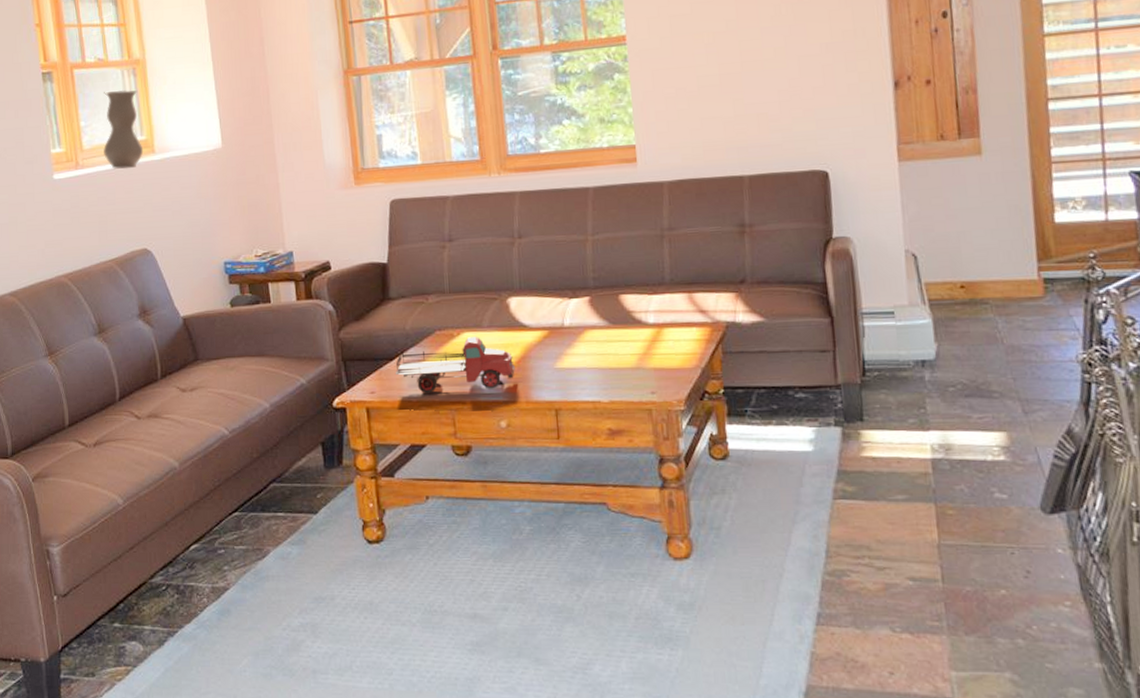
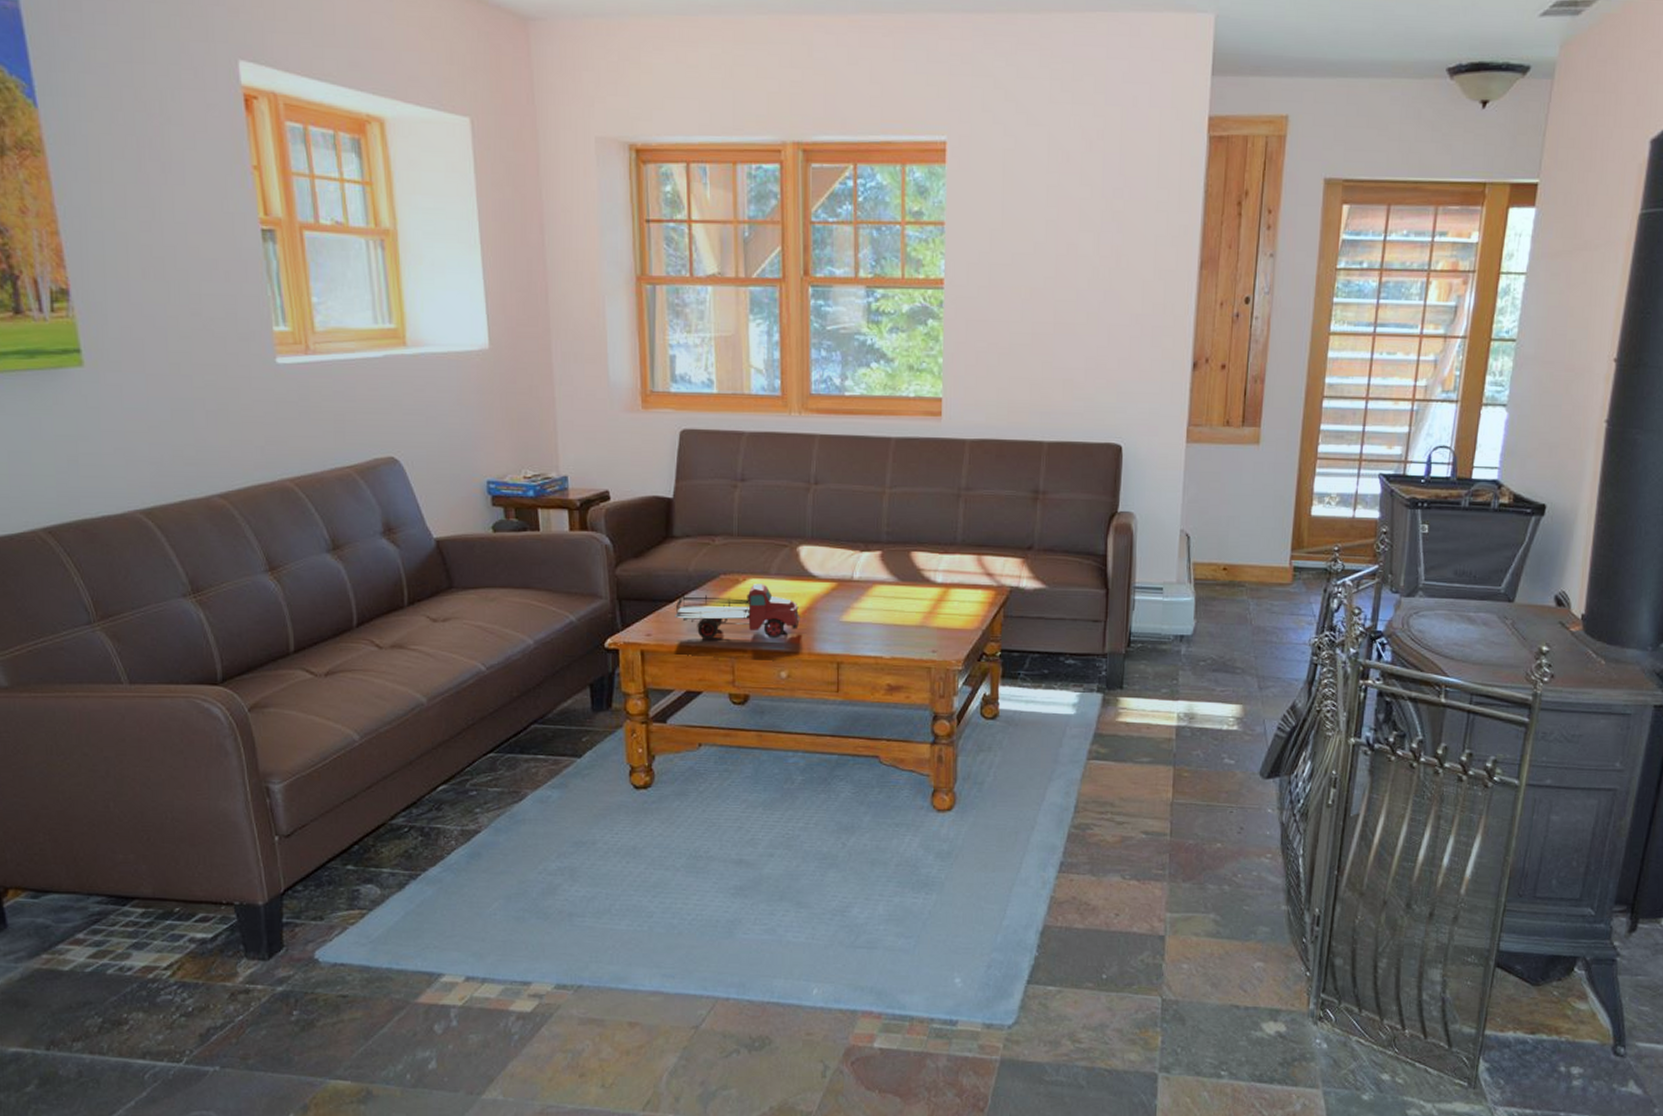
vase: present [104,89,144,169] -> none [341,263,392,362]

